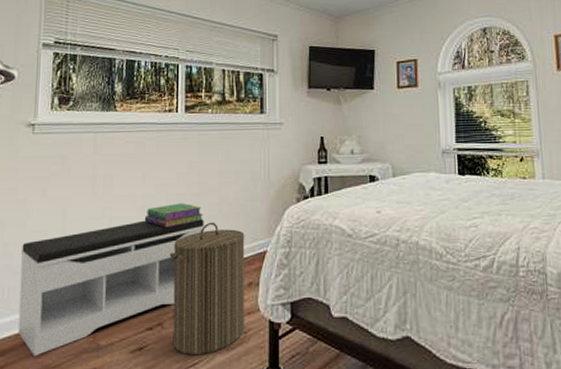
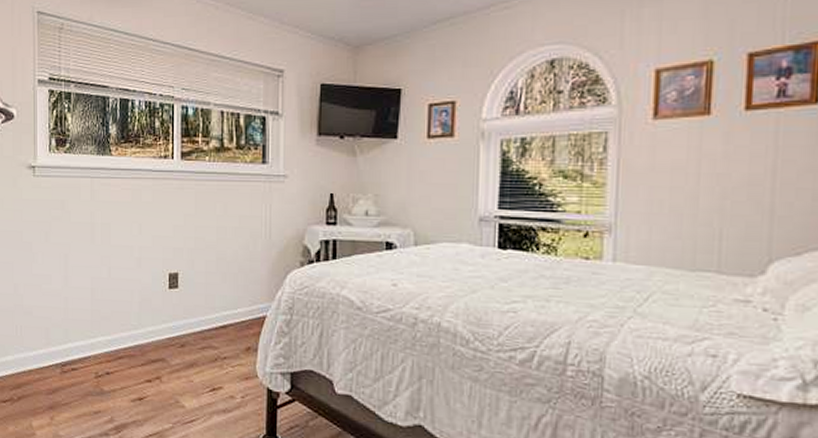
bench: present [18,219,205,357] -> none [29,272,202,393]
stack of books: present [144,203,203,227] -> none [141,257,200,282]
laundry hamper: present [170,222,245,355] -> none [167,280,243,413]

